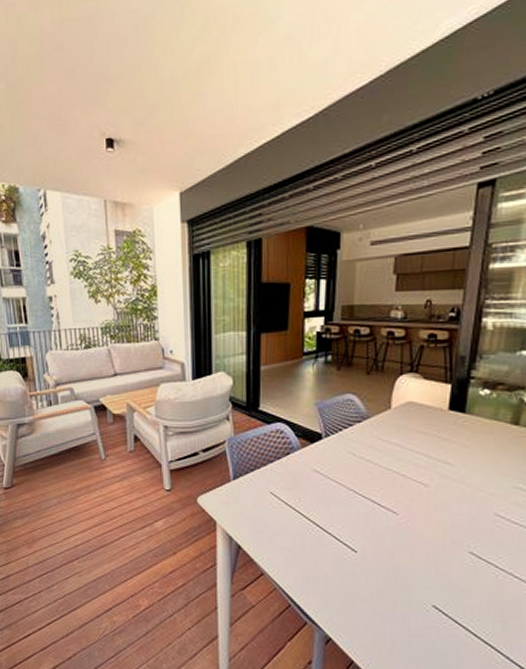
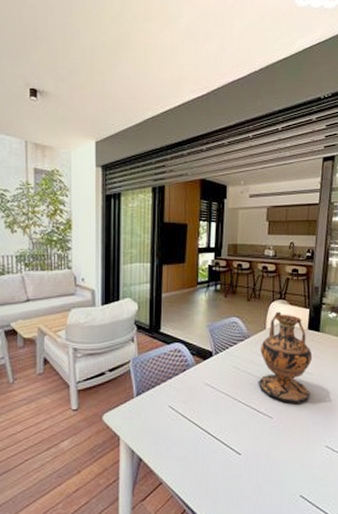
vase: none [379,387,455,499] -> present [258,311,313,403]

